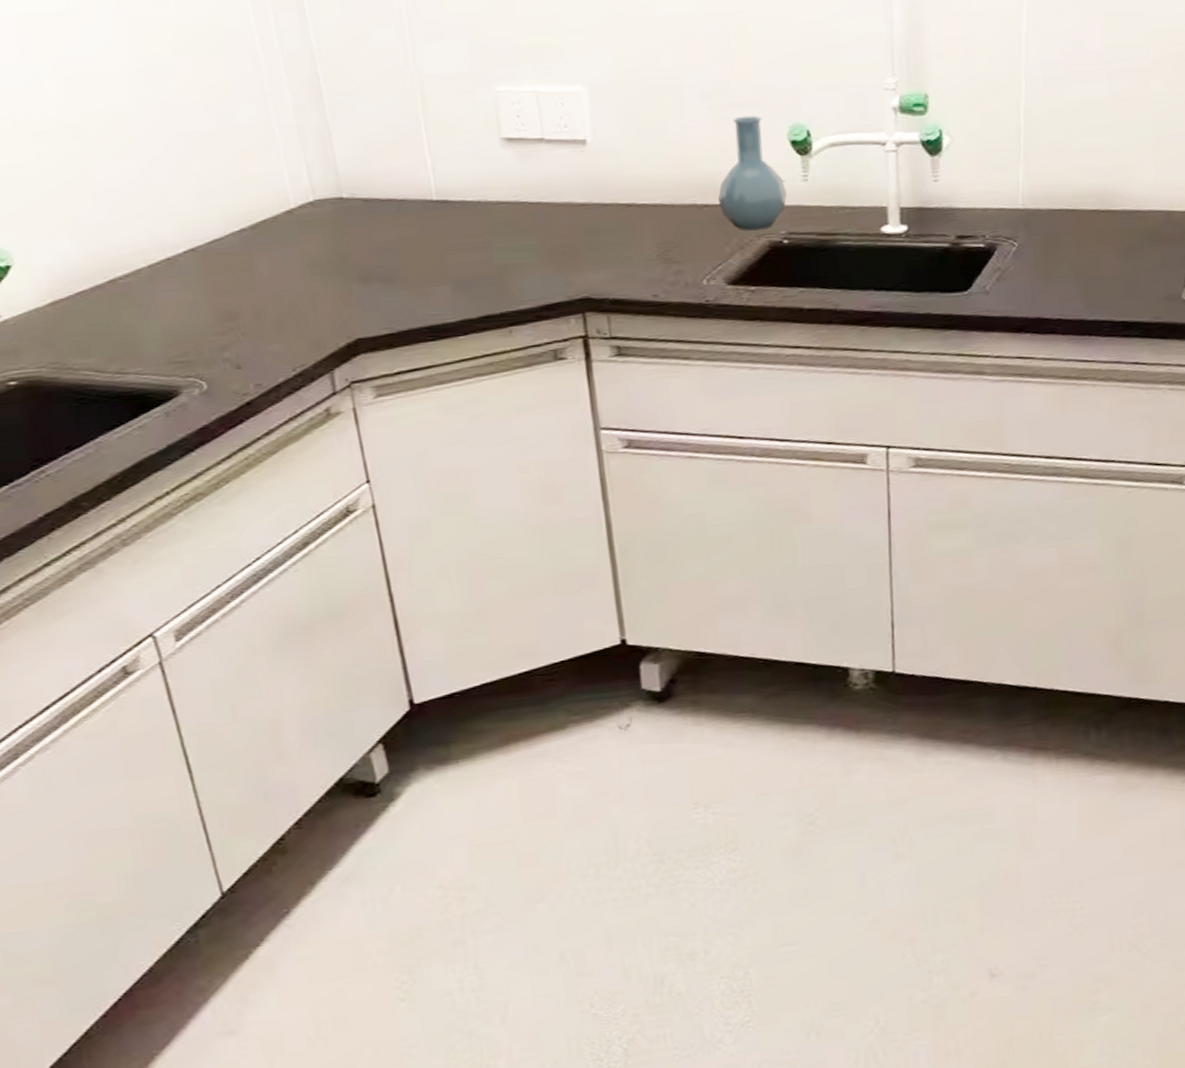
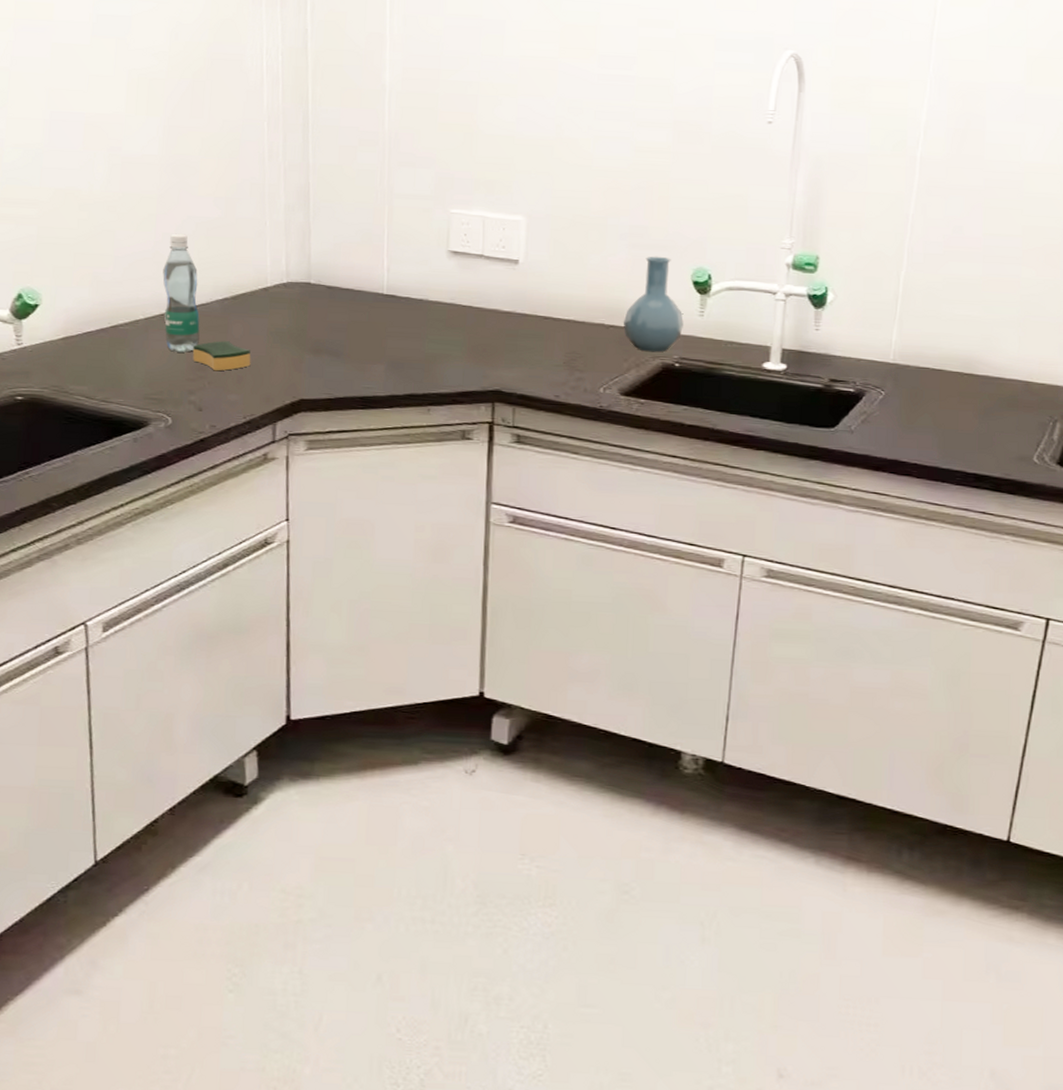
bottle: none [157,155,221,302] -> present [162,233,200,353]
sponge: none [214,281,290,319] -> present [192,341,251,371]

